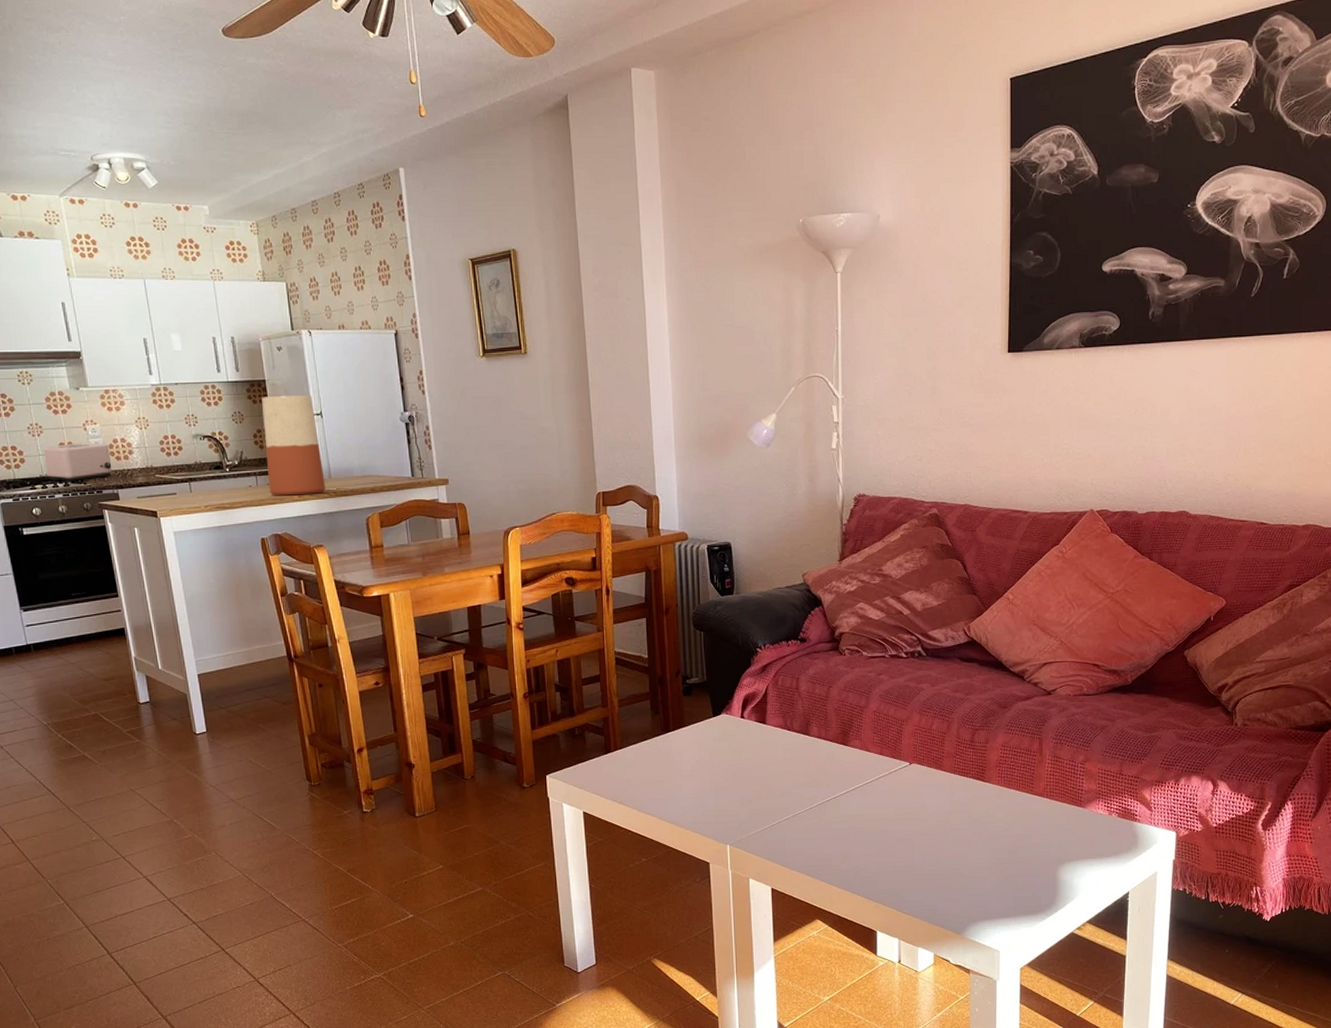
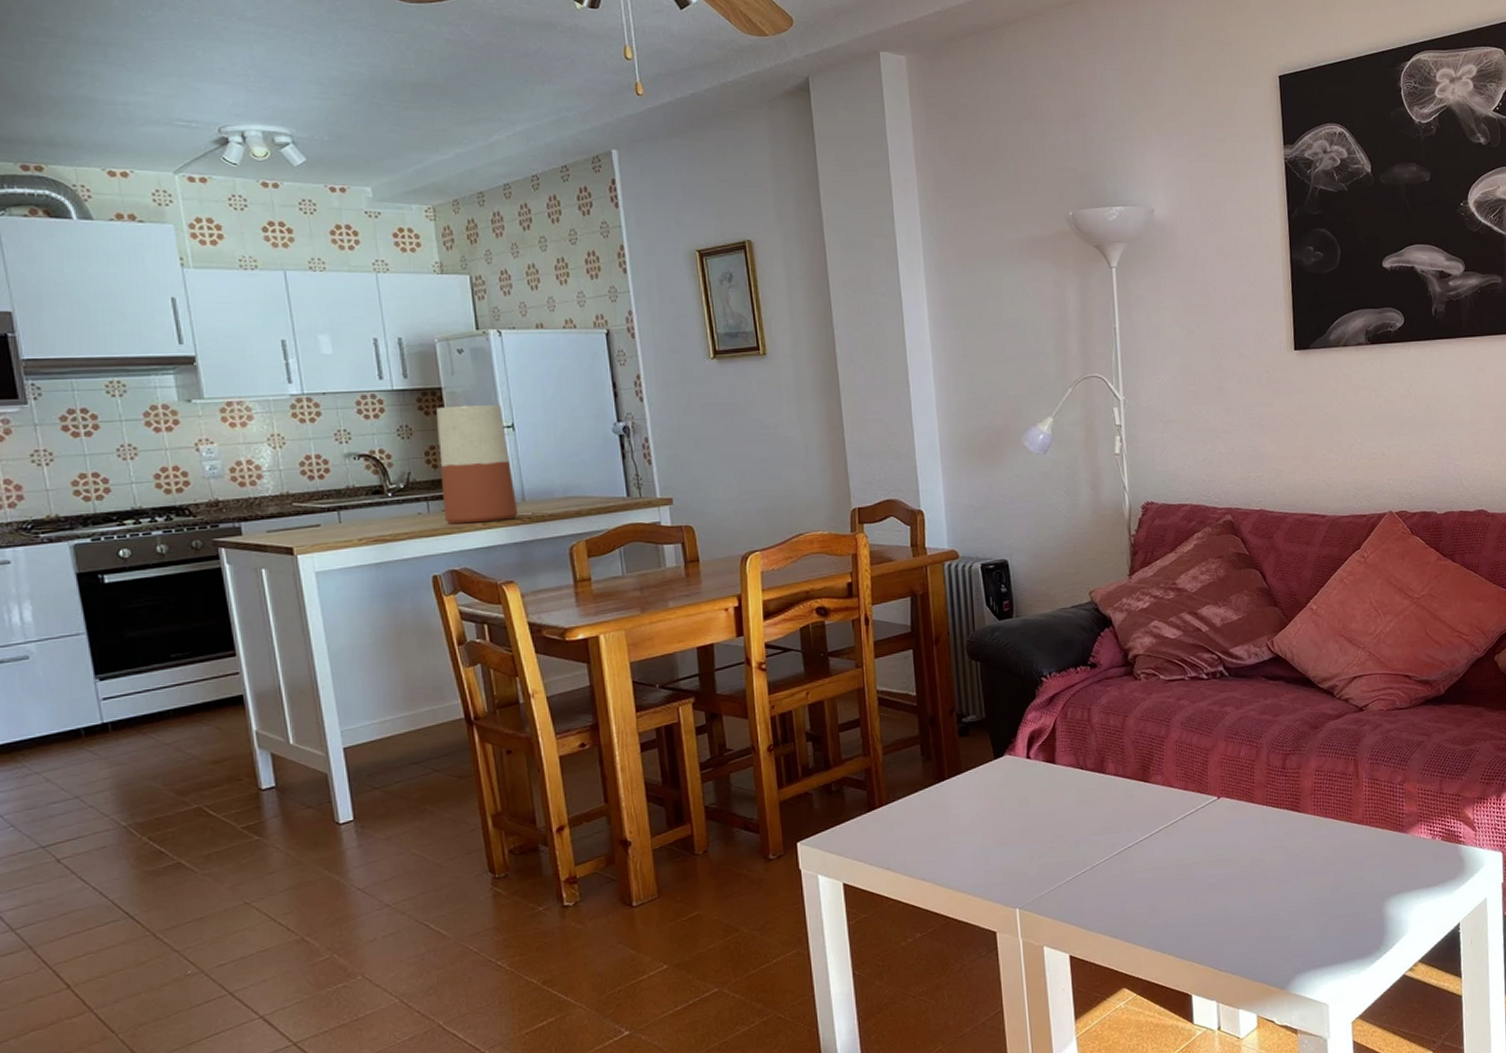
toaster: present [43,442,112,482] -> none [138,465,233,515]

